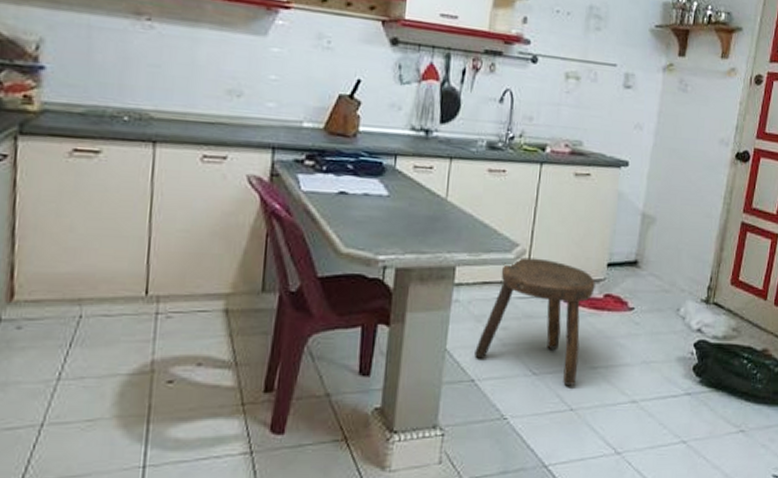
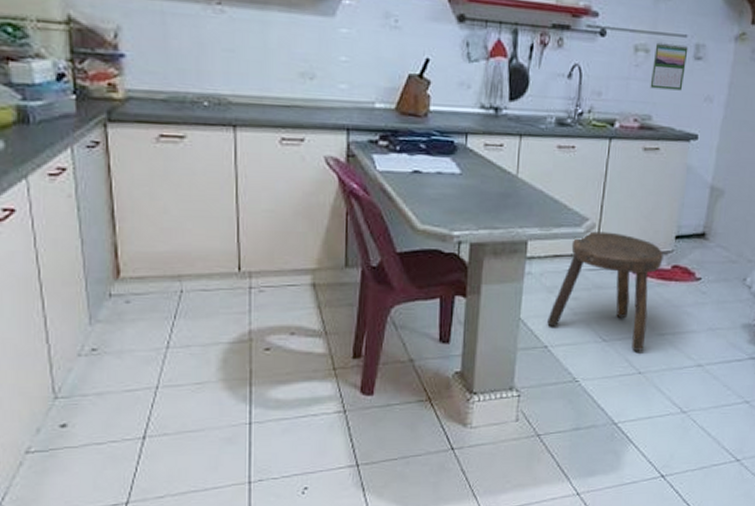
calendar: none [581,70,618,118] -> present [650,42,688,91]

